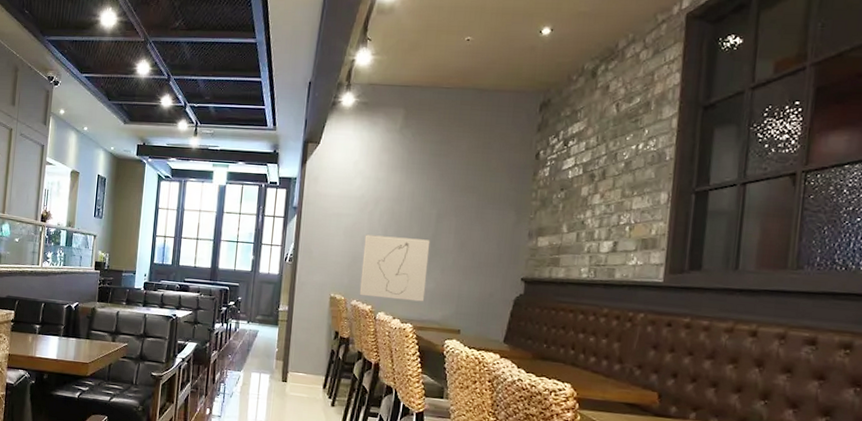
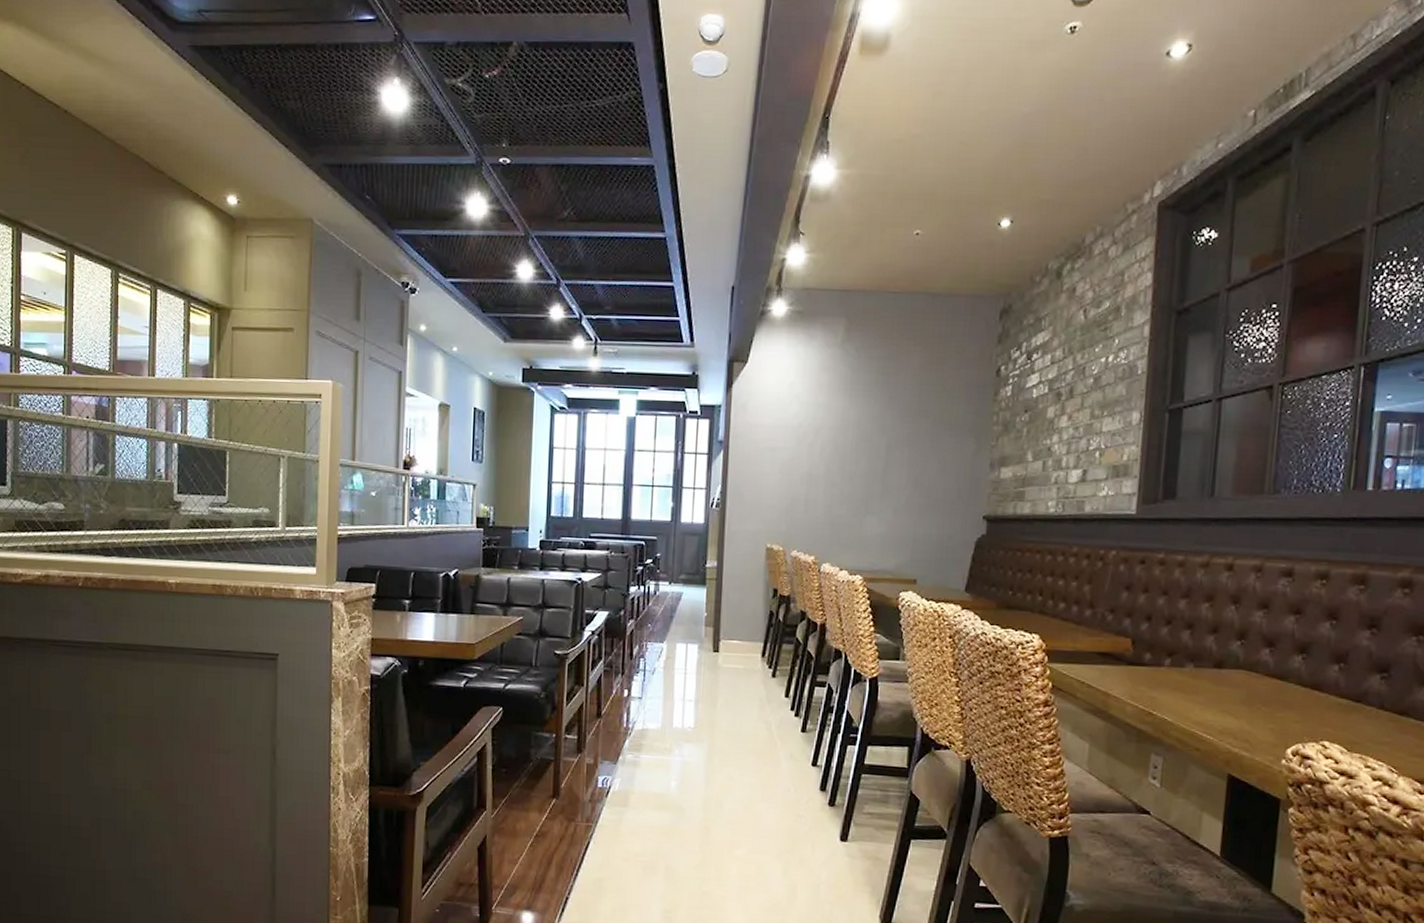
wall art: present [359,234,431,302] -> none [800,471,880,549]

